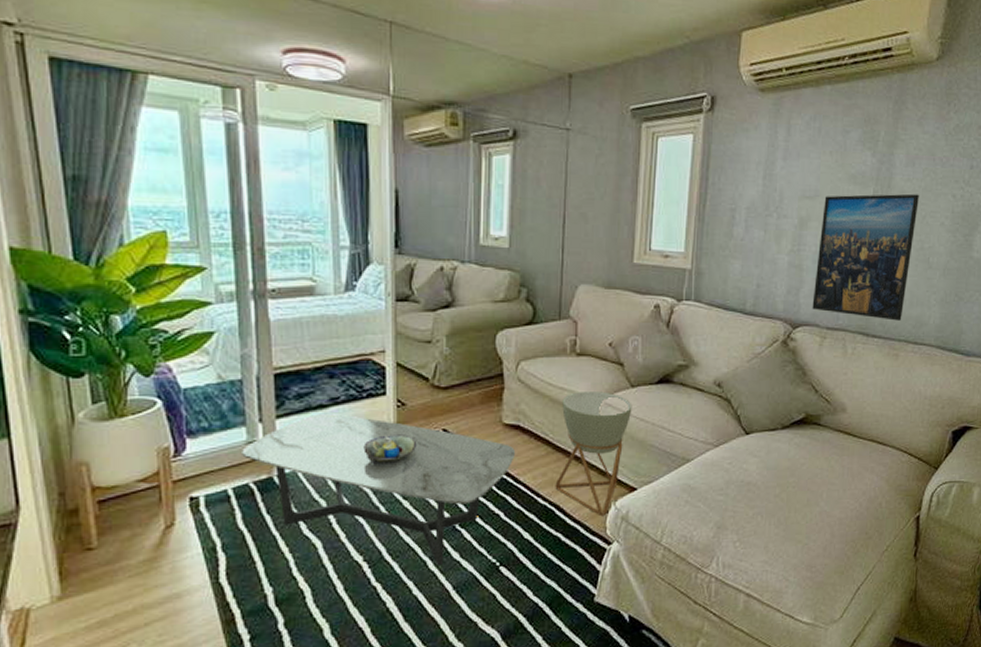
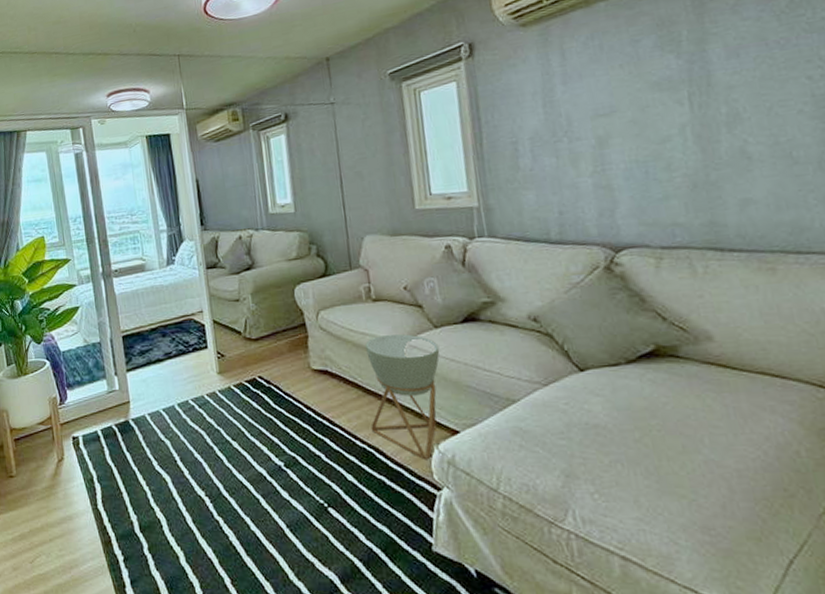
coffee table: present [242,412,516,566] -> none [105,365,328,504]
decorative bowl: present [363,434,416,465] -> none [194,382,238,410]
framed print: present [812,193,919,321] -> none [624,85,769,230]

